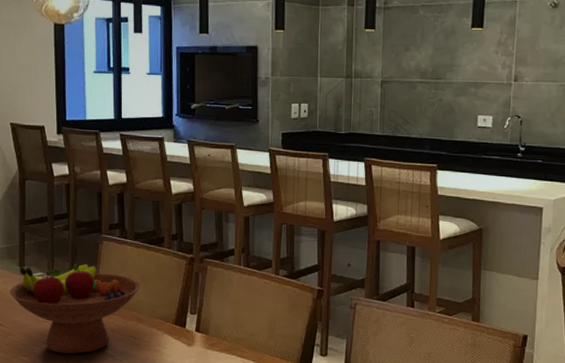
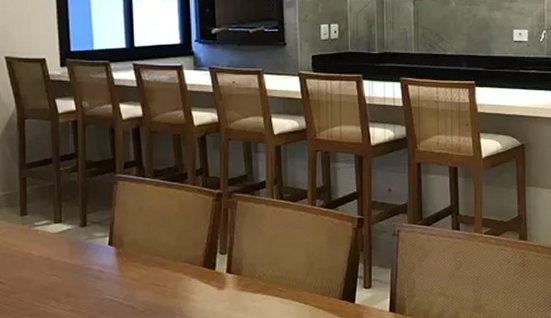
fruit bowl: present [9,263,140,355] -> none [10,207,162,310]

